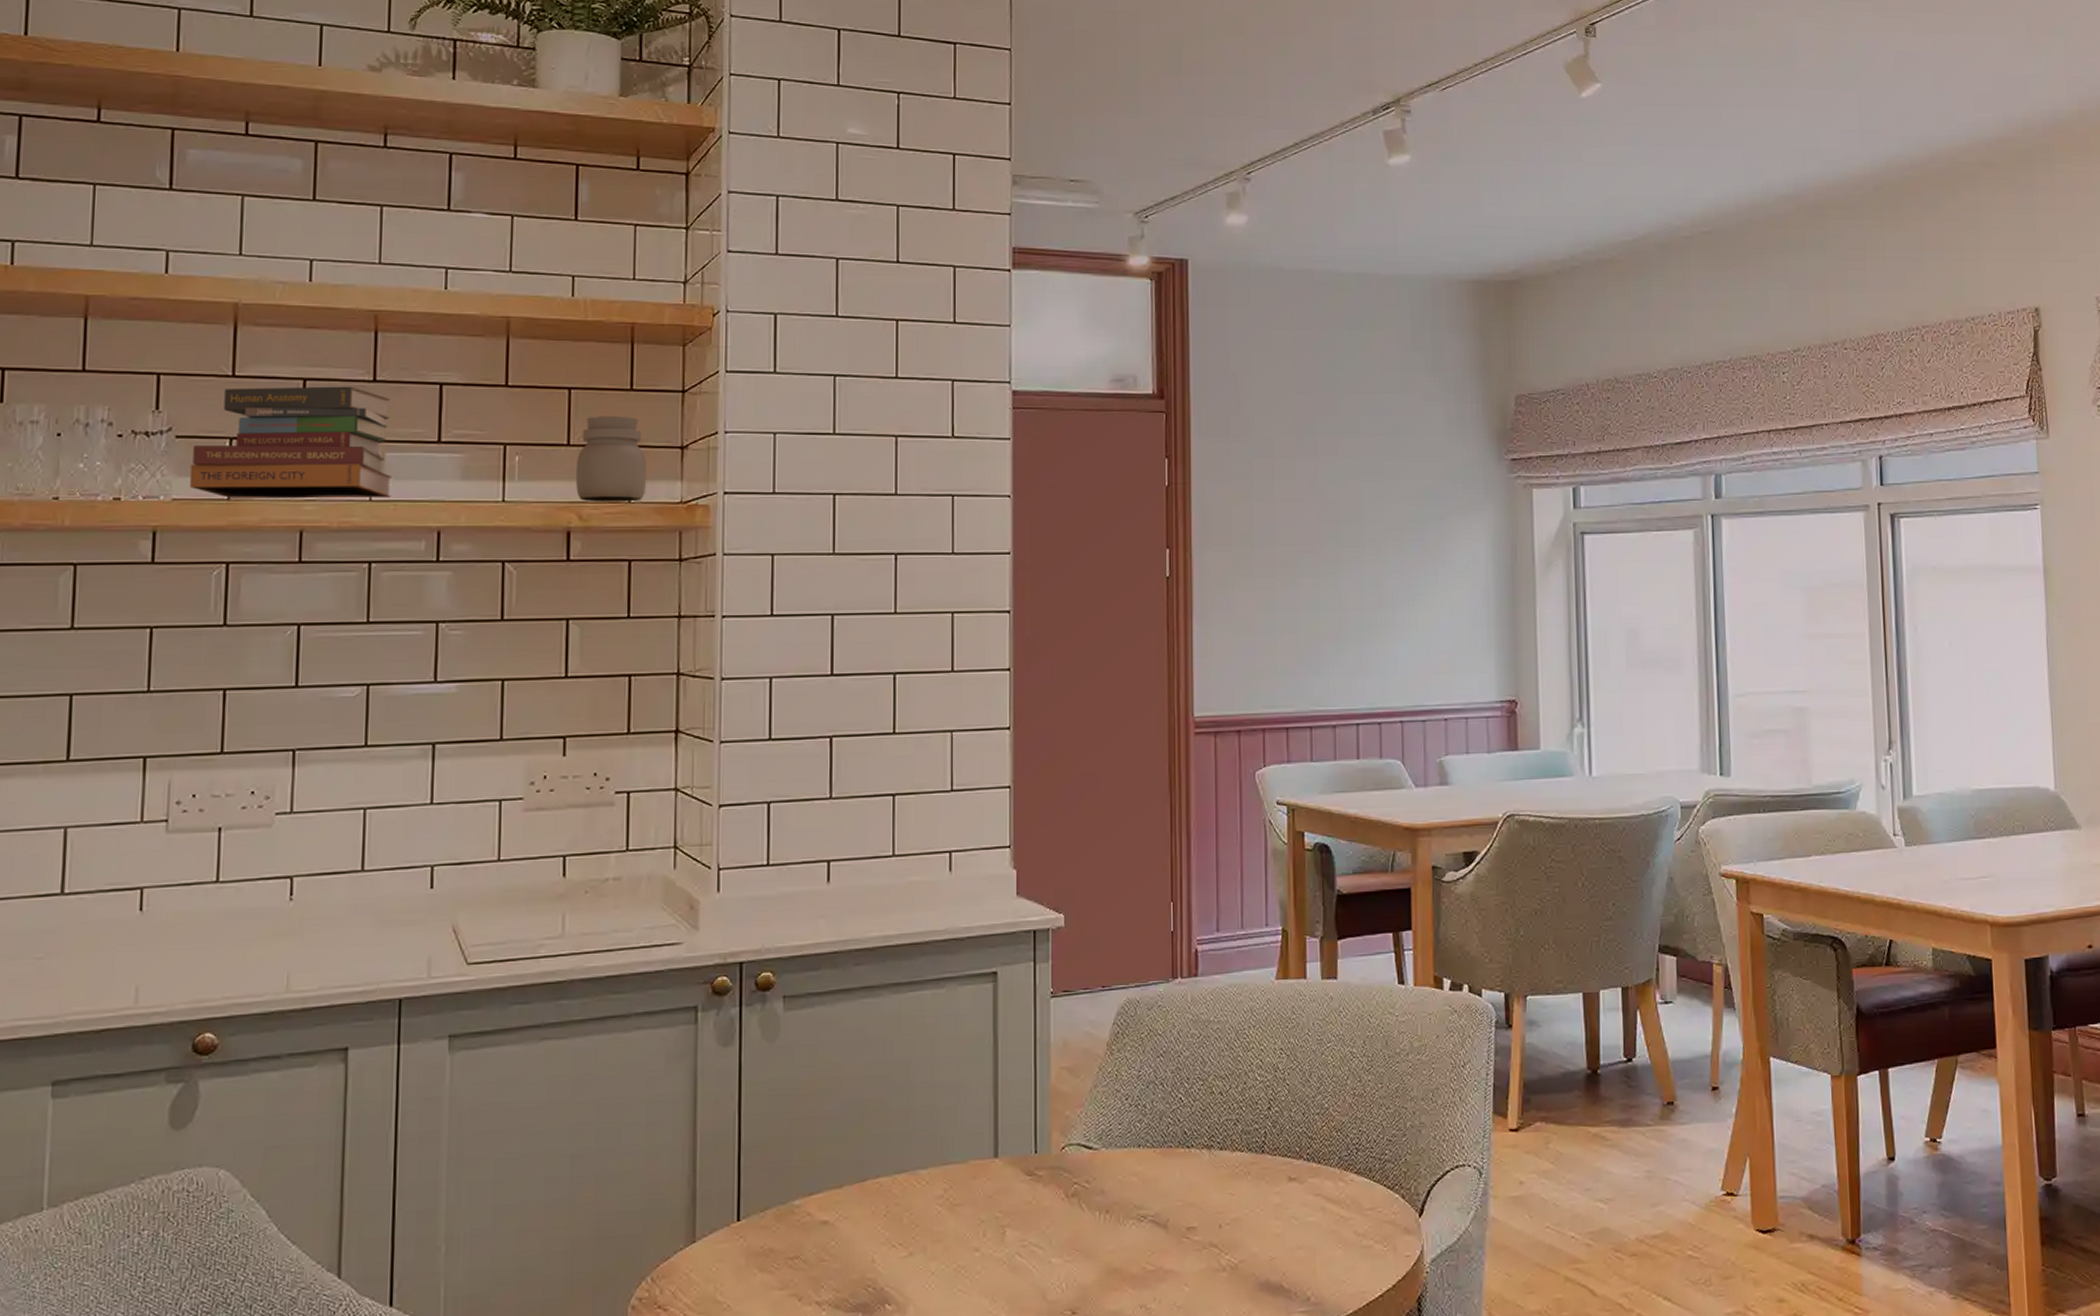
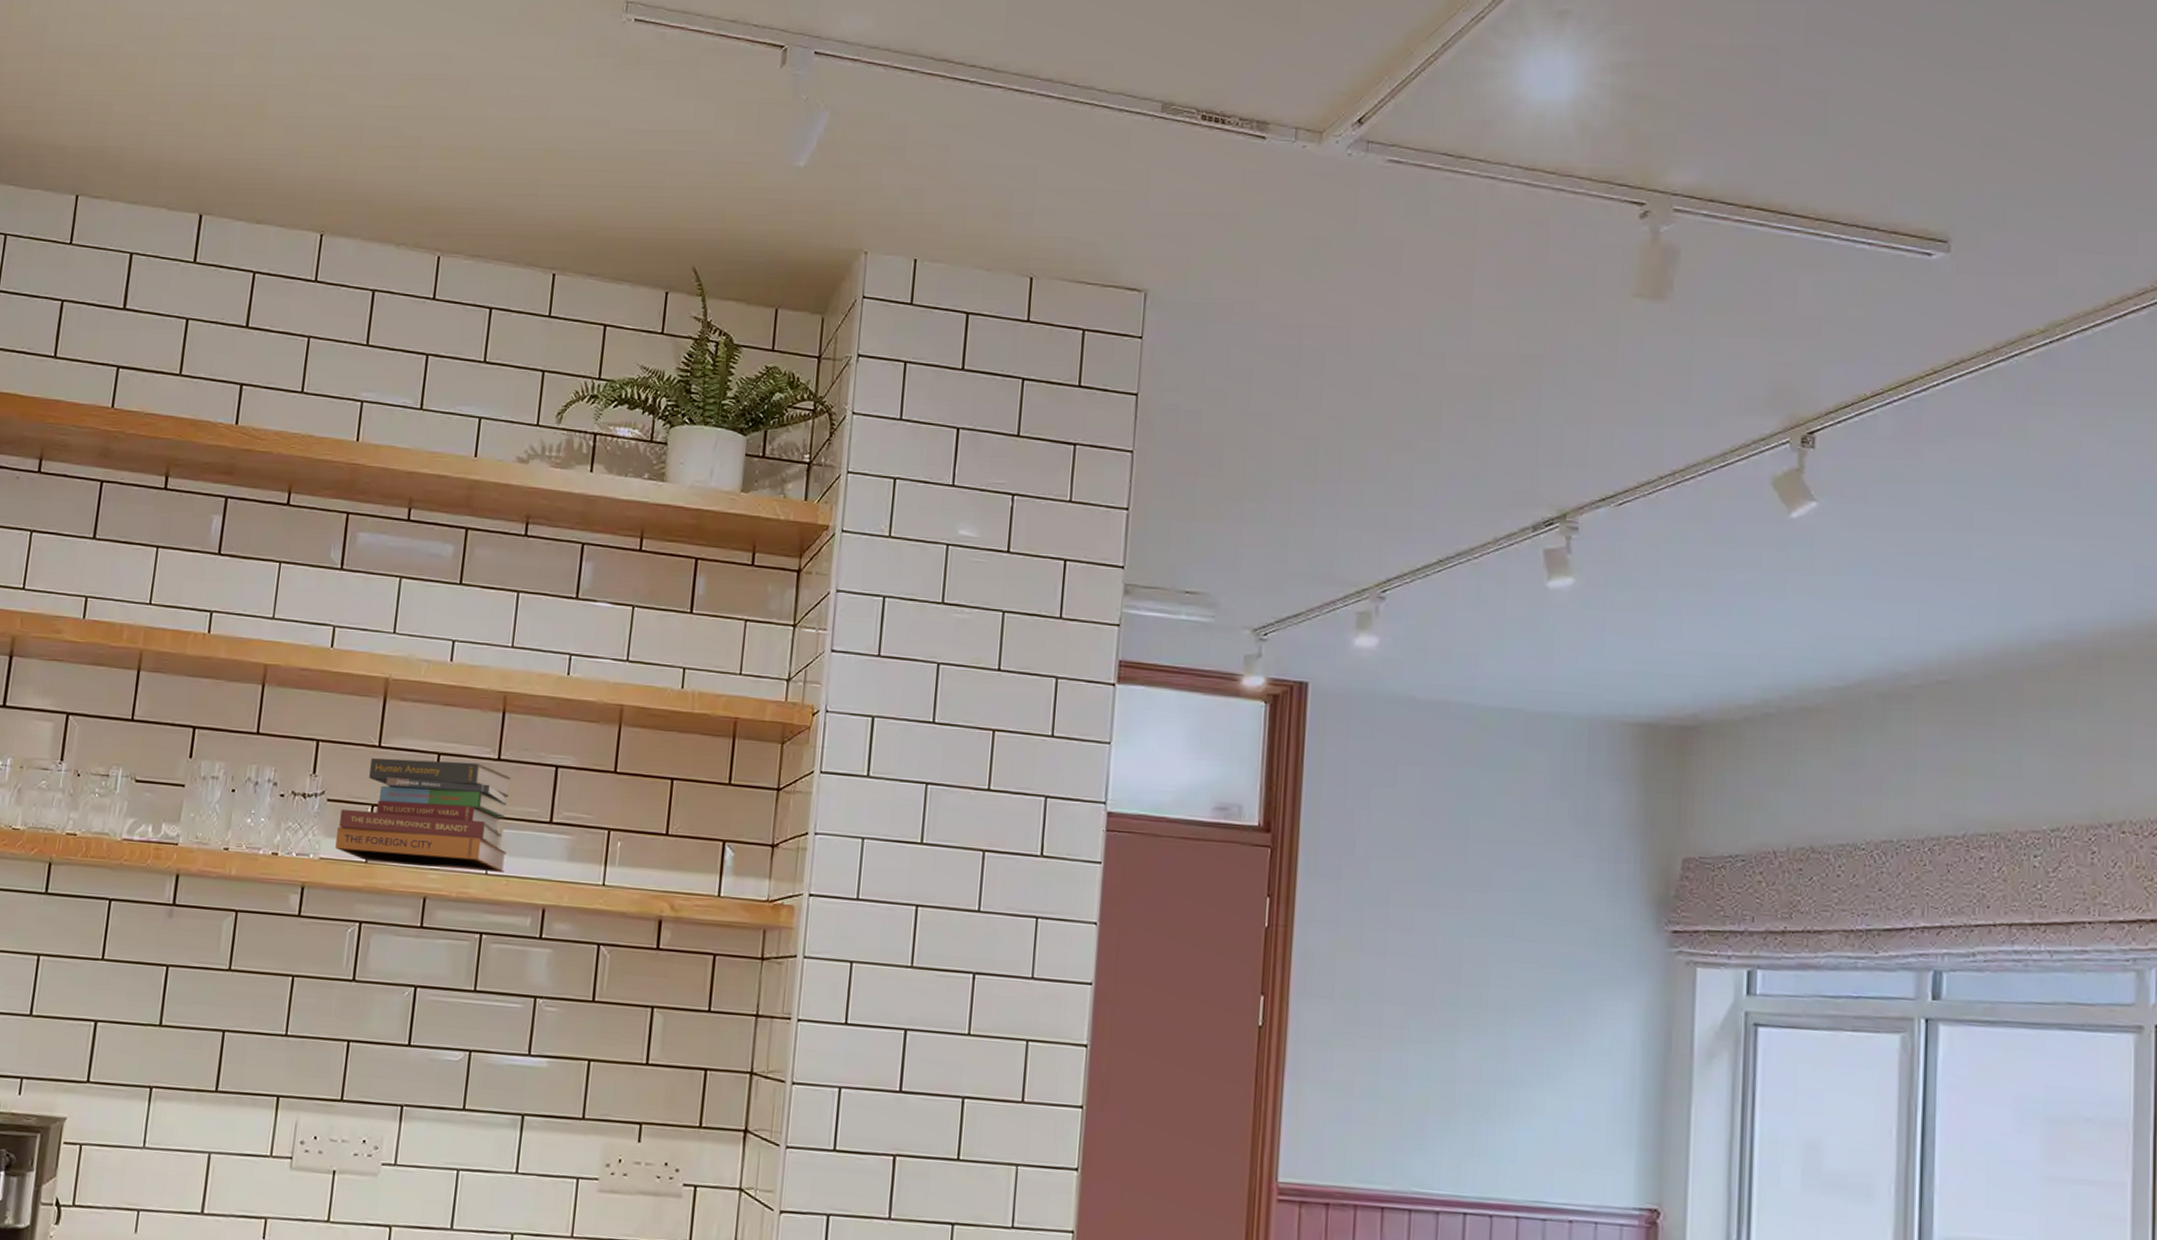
jar: present [576,415,647,502] -> none [670,808,738,897]

